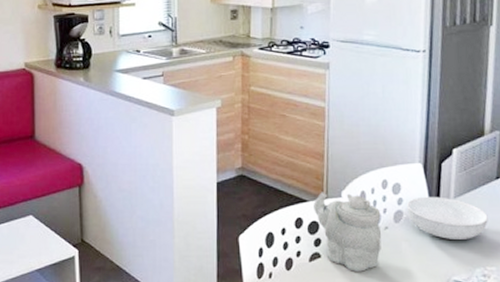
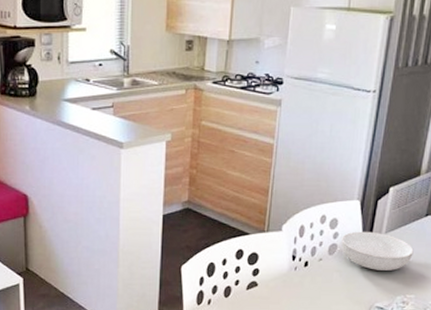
teapot: present [313,192,382,272] -> none [254,226,317,299]

